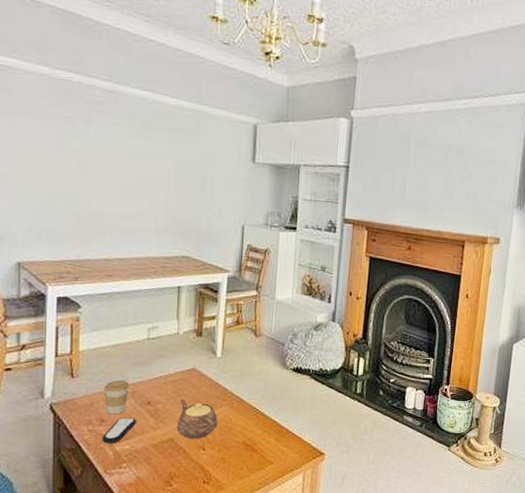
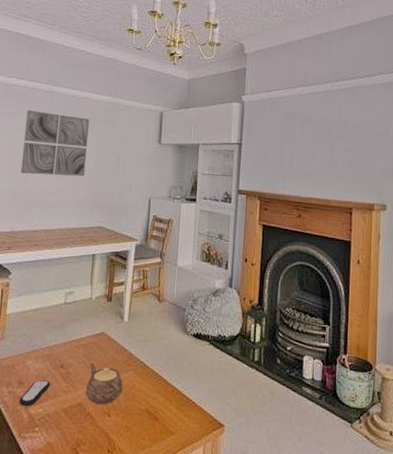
wall art: none [82,113,167,198] -> present [20,109,90,177]
coffee cup: present [104,379,130,415] -> none [24,342,47,377]

